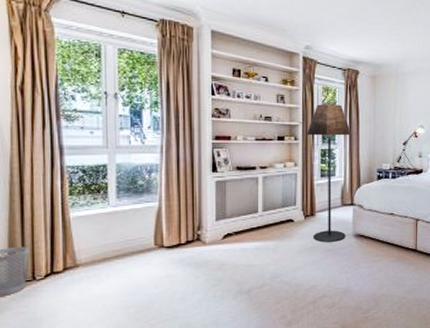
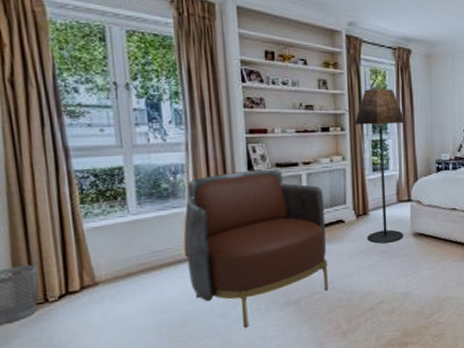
armchair: none [155,171,277,313] -> present [184,169,328,328]

